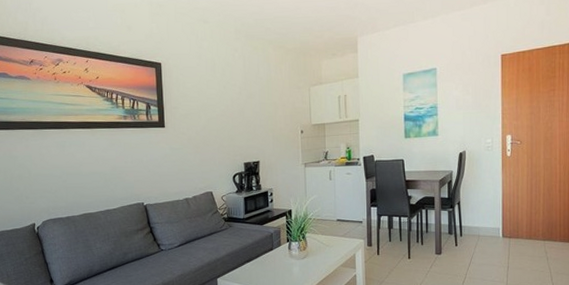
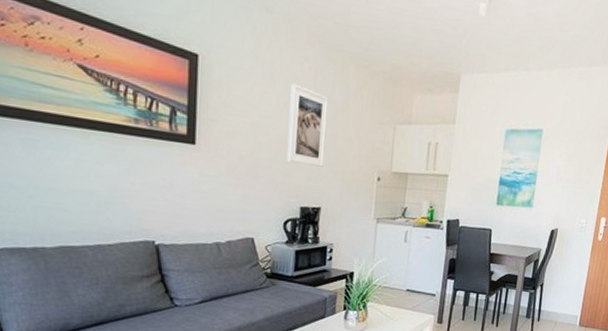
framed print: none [227,70,258,130] -> present [287,83,329,167]

